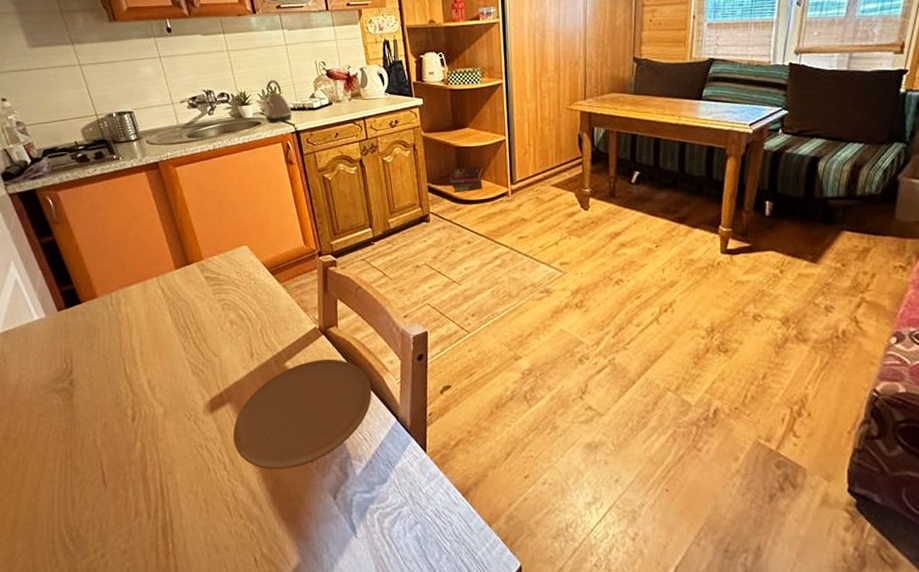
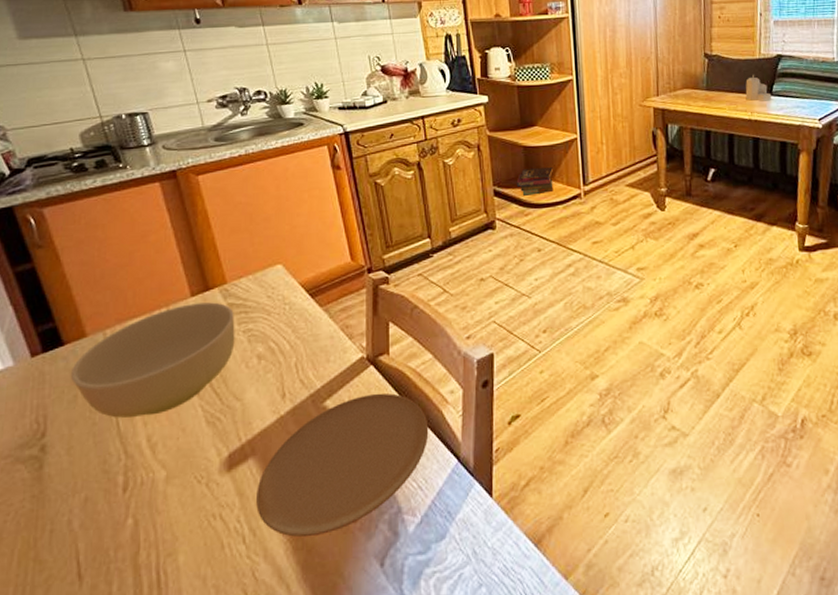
bowl: none [87,275,212,364] -> present [70,302,235,418]
kettle: present [264,80,292,123] -> none [308,76,340,124]
candle: none [674,78,702,107] -> present [745,74,772,102]

